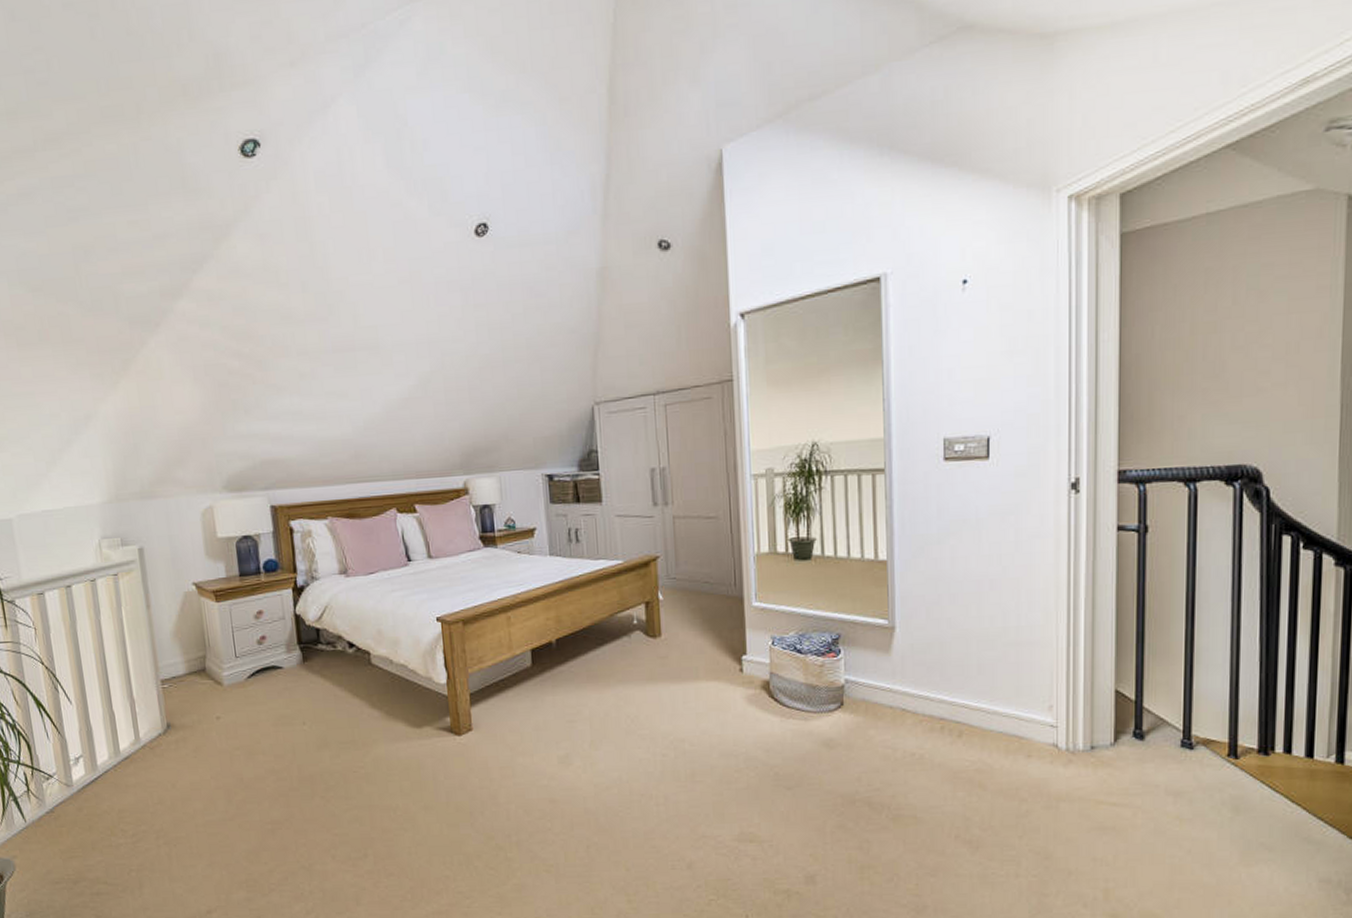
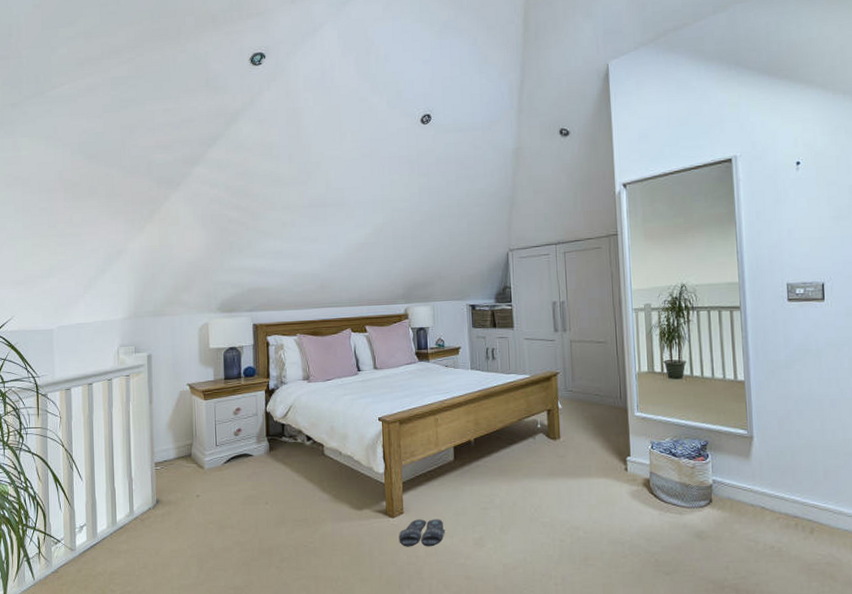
slippers: none [467,735,524,769] -> present [399,519,446,547]

